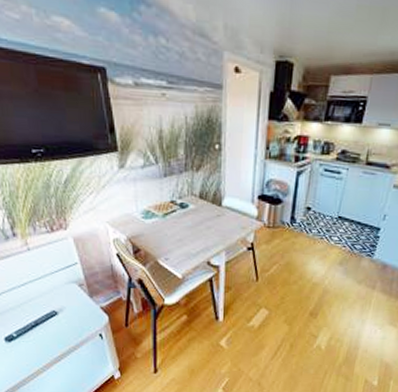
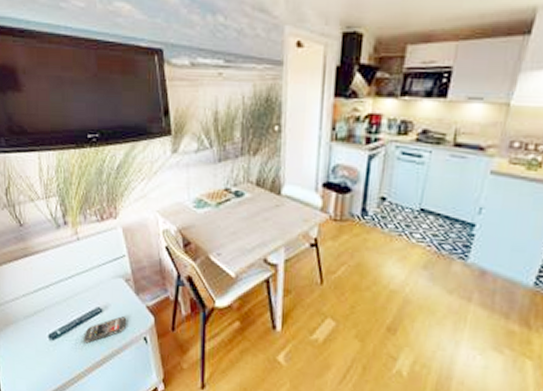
smartphone: none [40,317,82,343] -> present [84,316,127,344]

